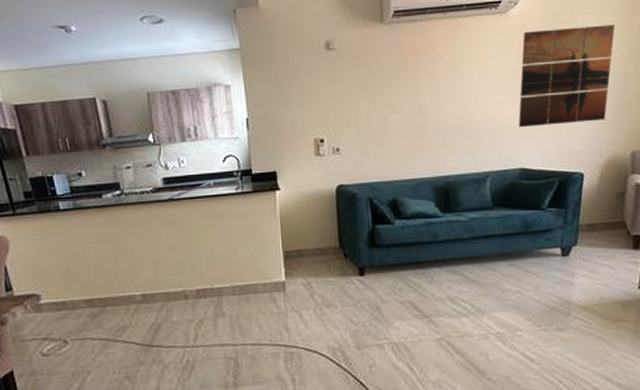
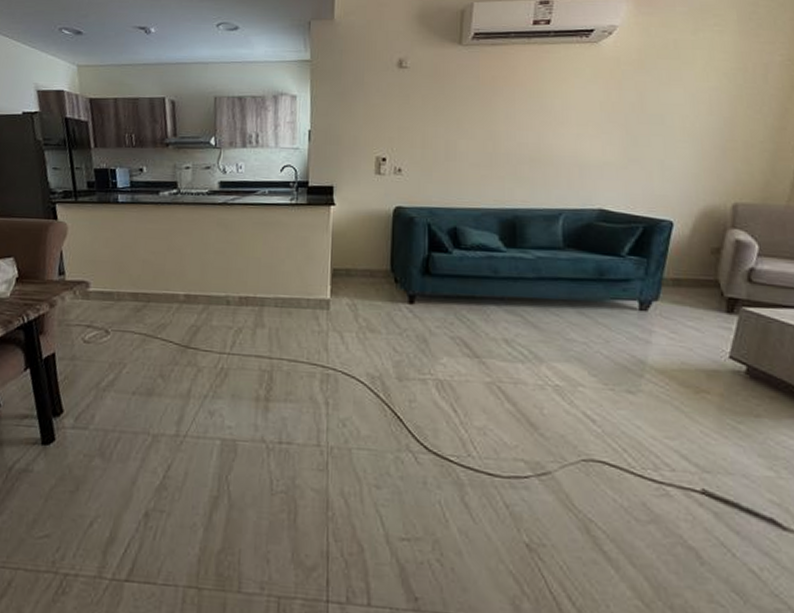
wall art: present [518,25,616,128] -> none [601,62,725,166]

